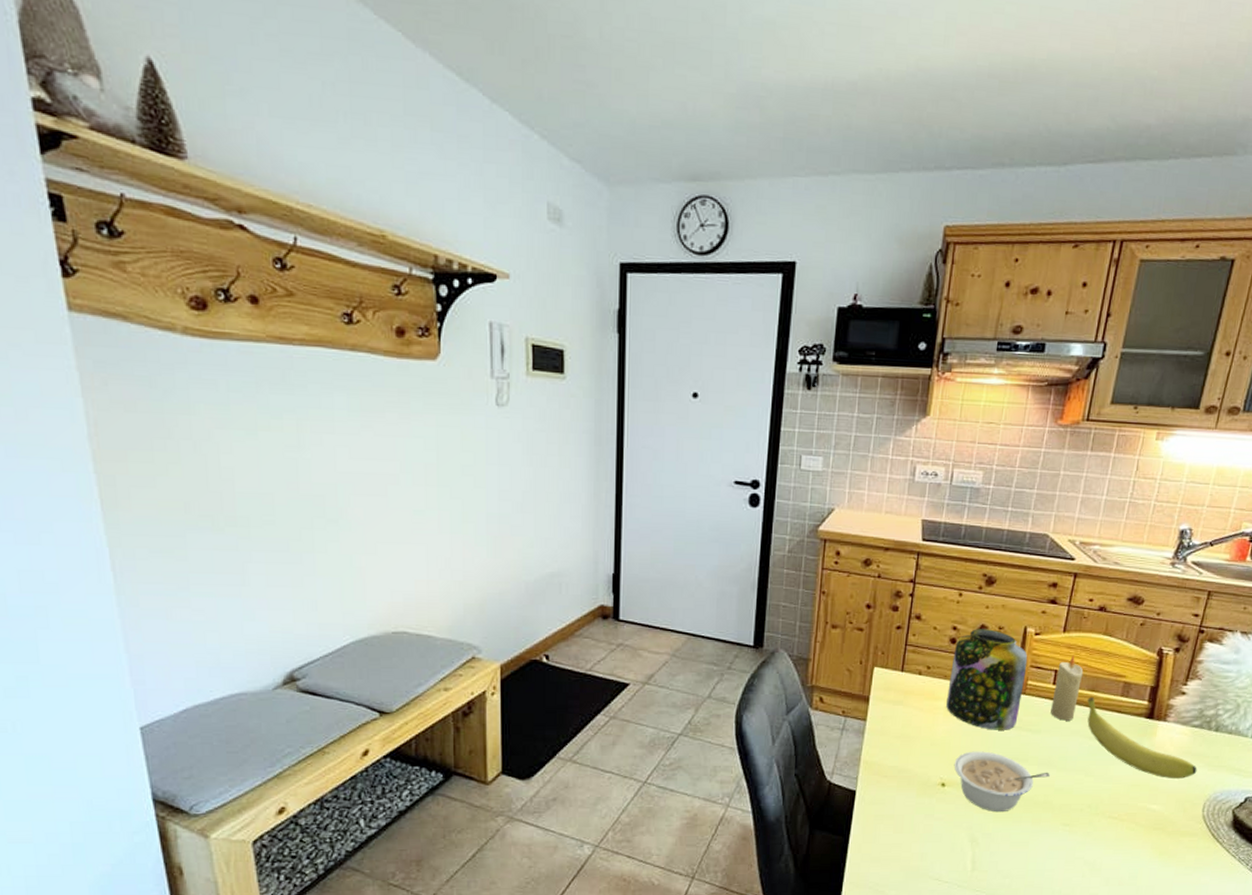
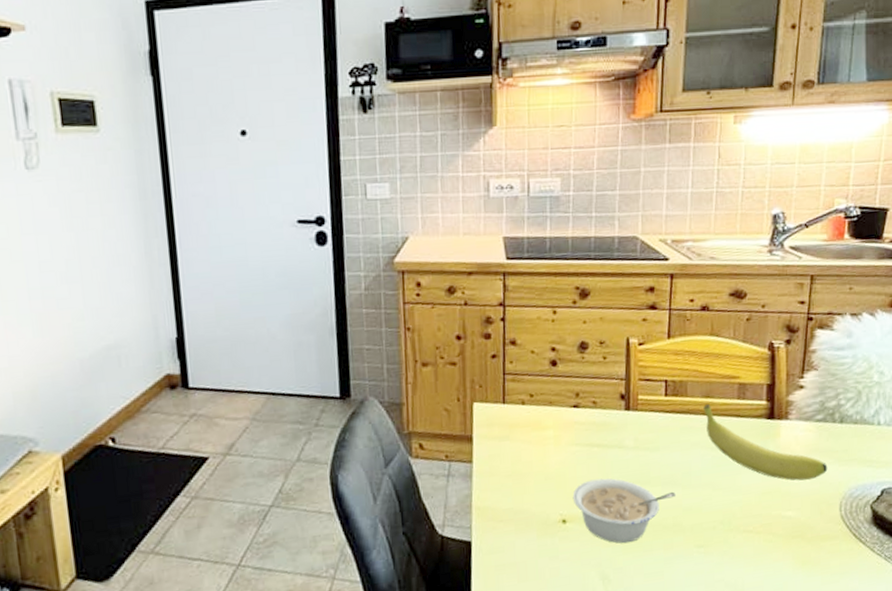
jar: present [946,629,1028,730] -> none [555,345,635,455]
candle: present [1050,655,1084,721] -> none [666,361,695,434]

